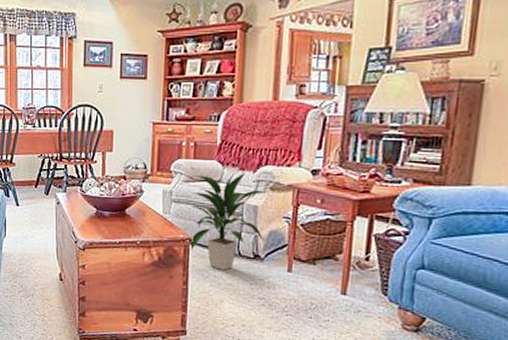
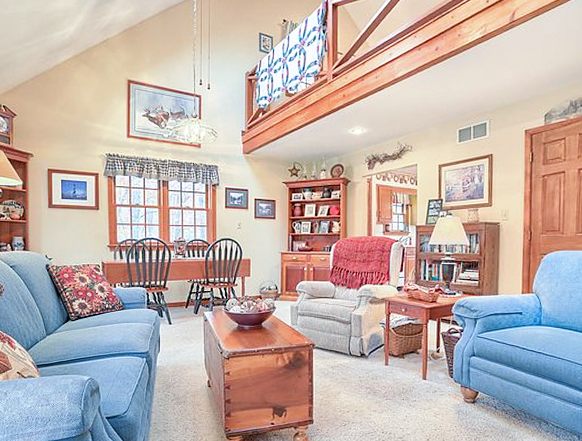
indoor plant: present [188,172,267,270] -> none [312,290,367,368]

